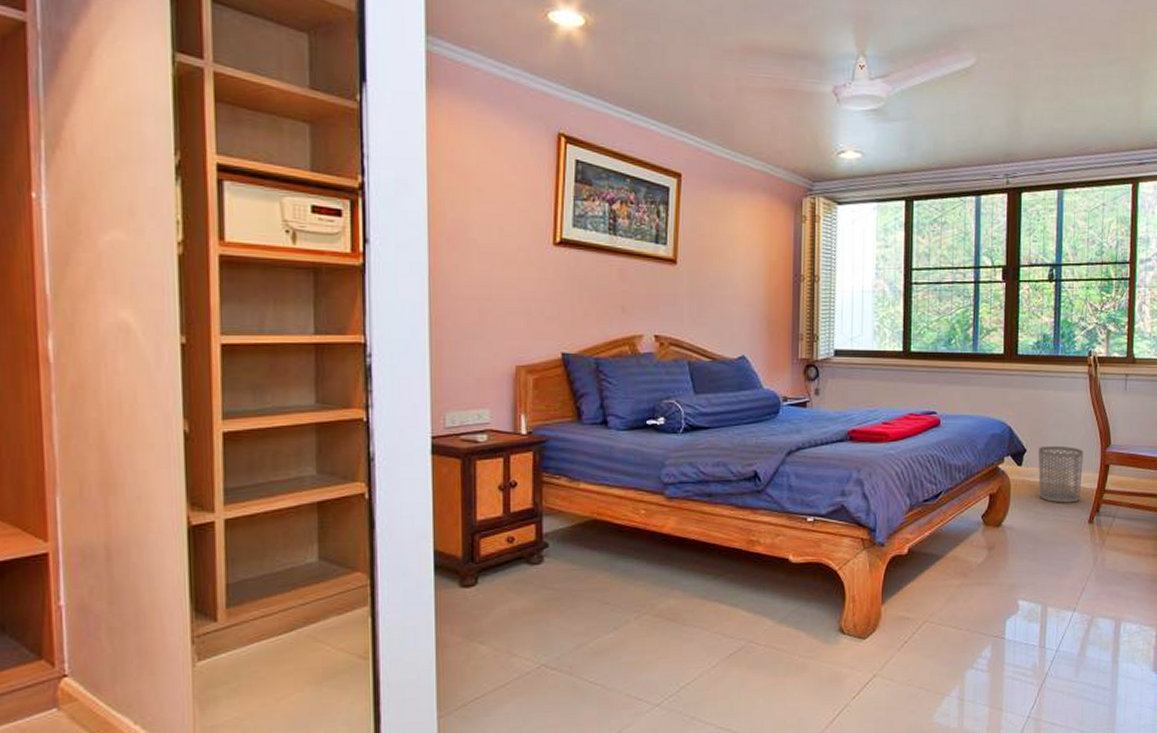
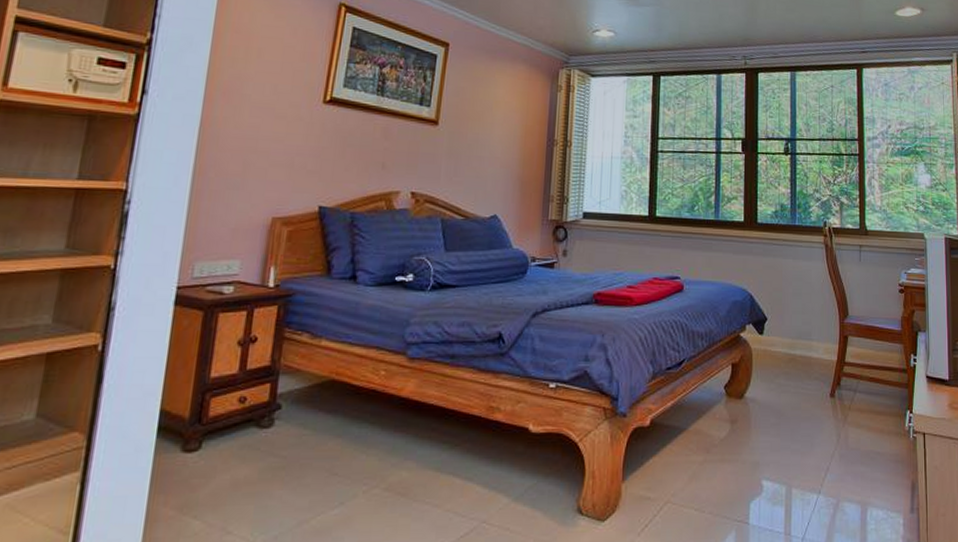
waste bin: present [1038,445,1084,503] -> none [778,314,823,375]

